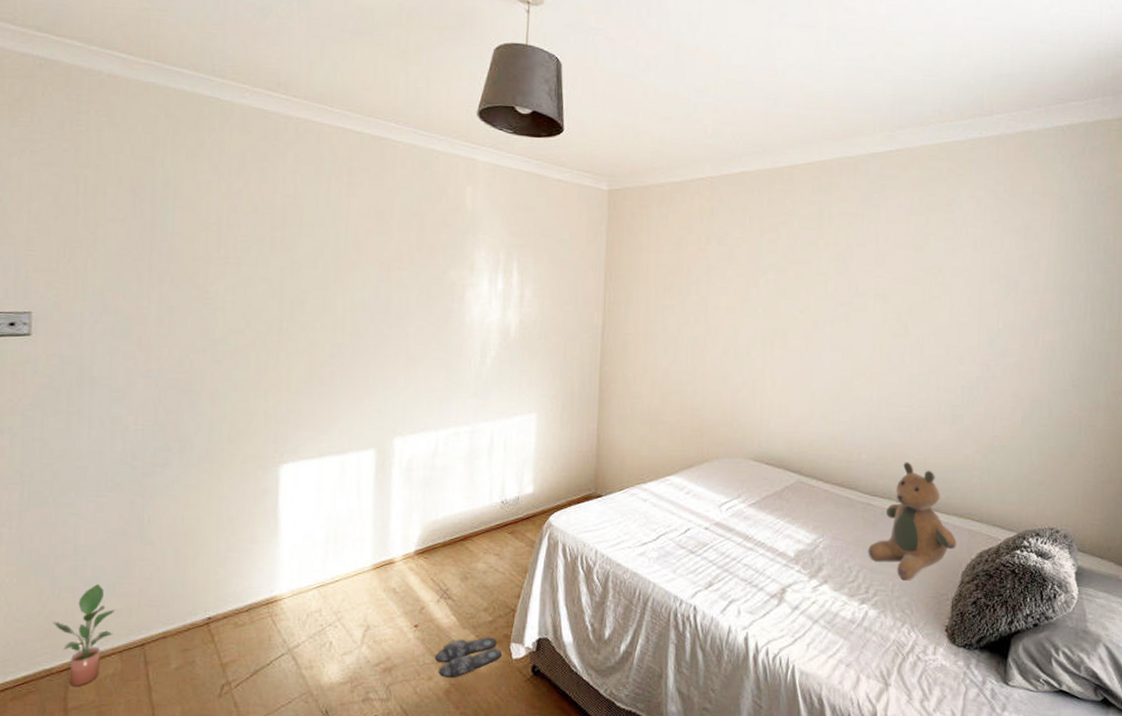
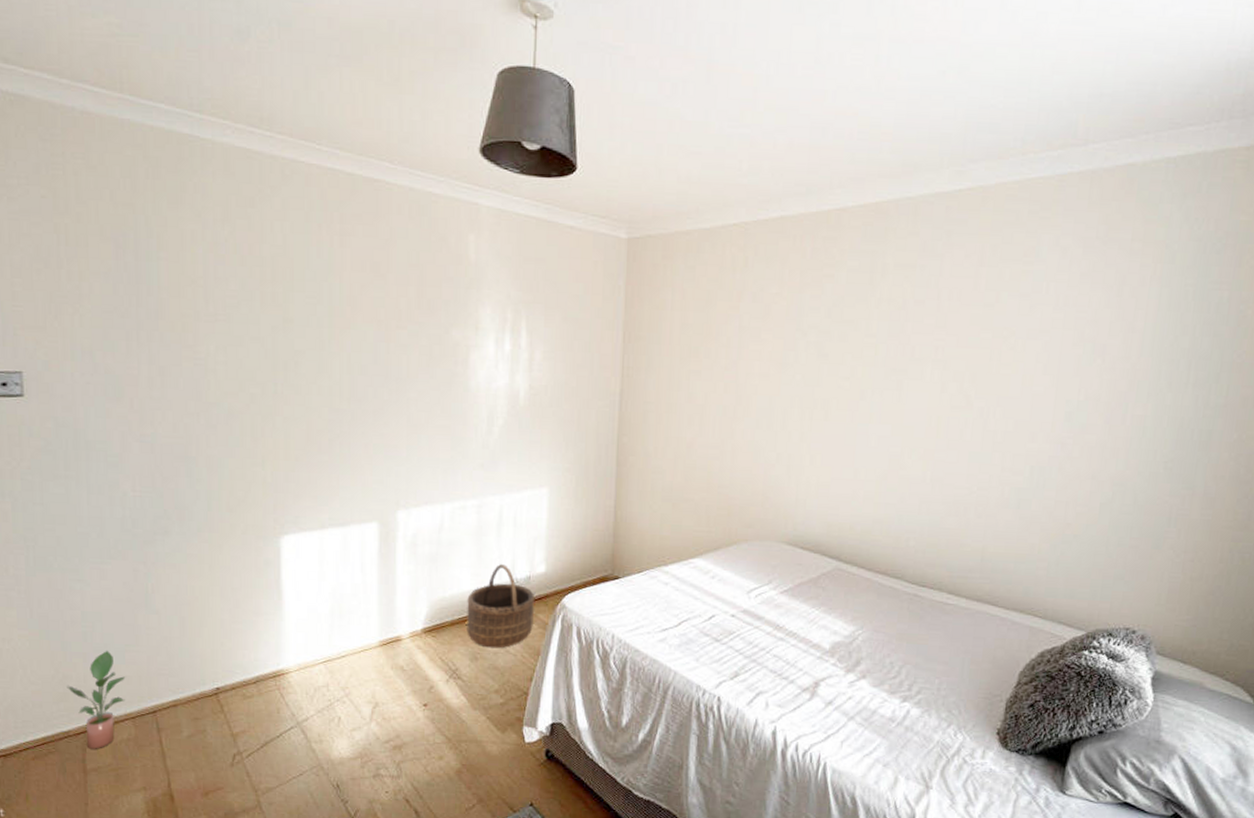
slippers: present [435,637,502,677] -> none [446,719,514,758]
basket: none [458,486,524,568] -> present [467,564,536,649]
teddy bear: present [868,462,957,581] -> none [912,550,1016,679]

